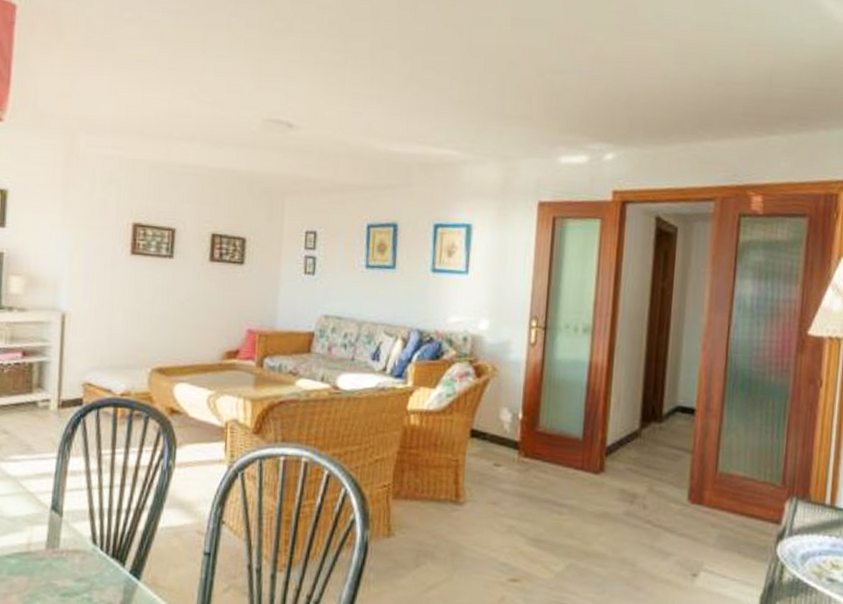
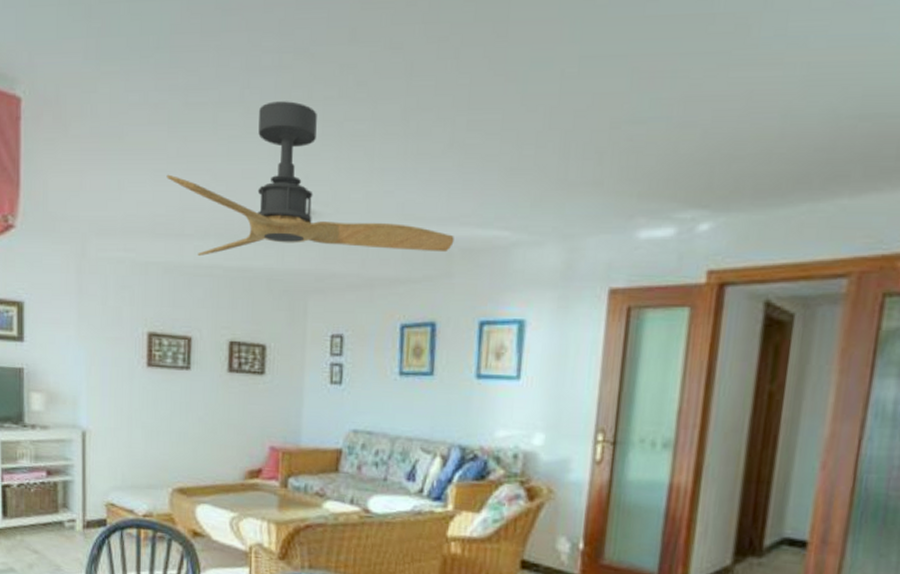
ceiling fan: none [156,30,413,166] -> present [166,101,454,256]

